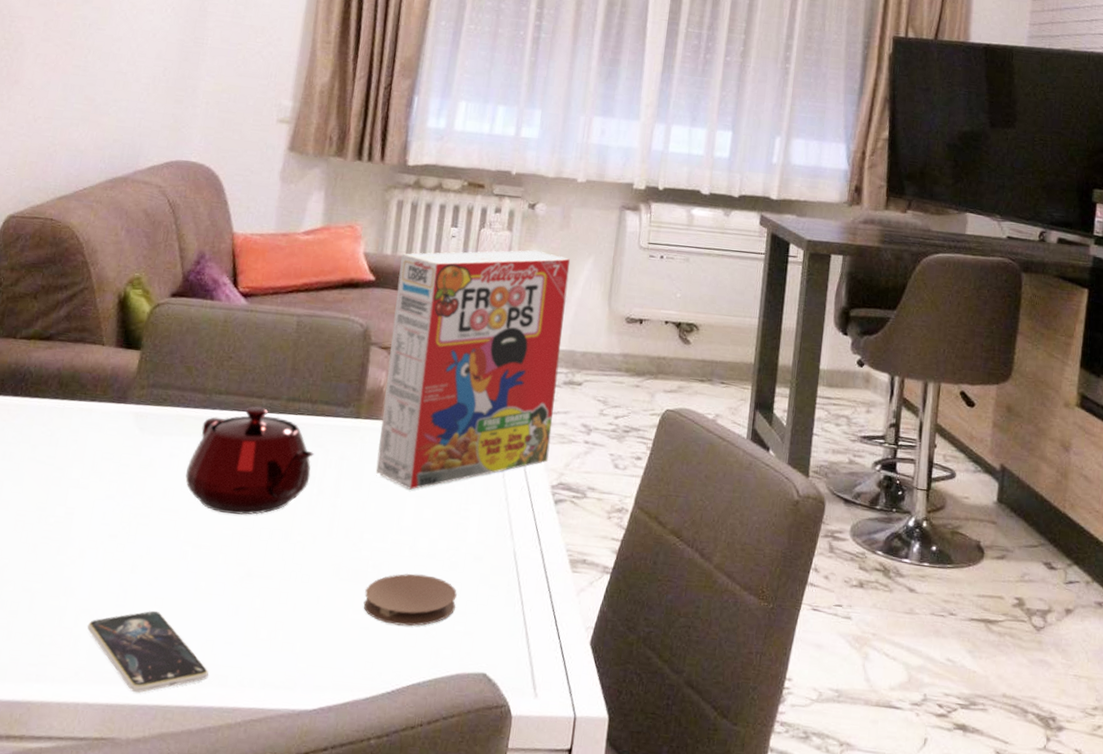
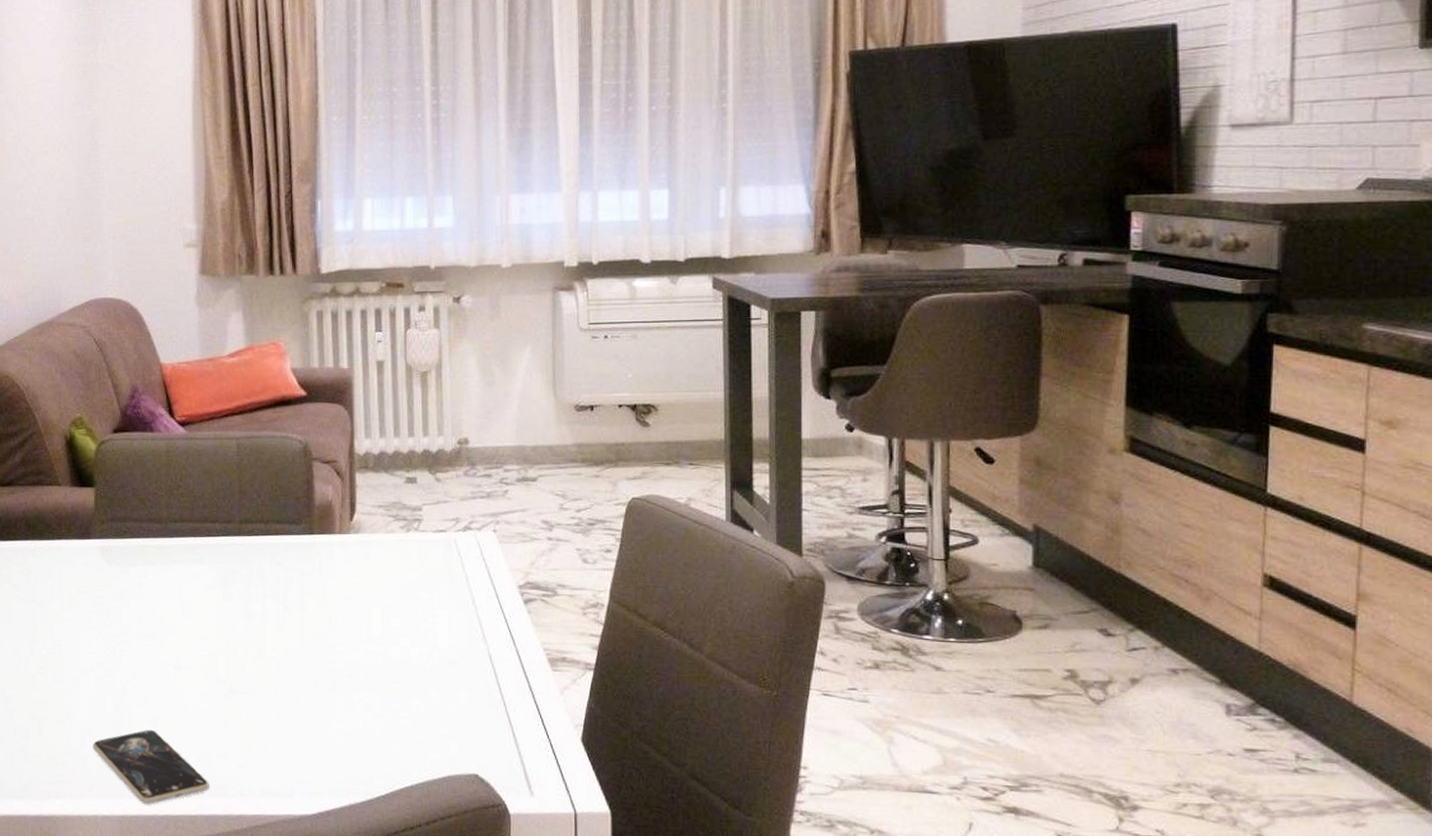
teapot: present [185,406,315,515] -> none [157,530,275,636]
coaster: present [363,573,457,626] -> none [345,681,437,733]
cereal box: present [375,250,571,490] -> none [329,345,511,600]

